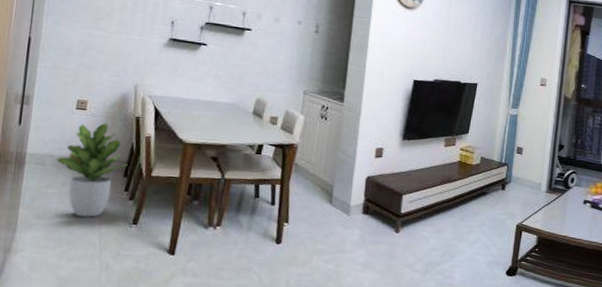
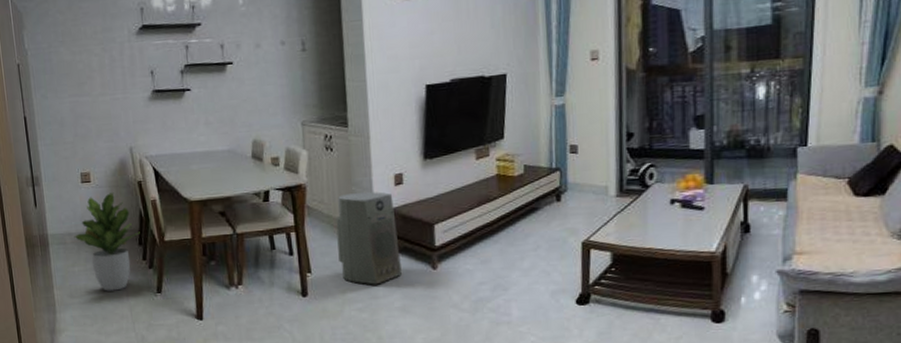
air purifier: none [315,158,372,240] -> present [335,192,402,285]

